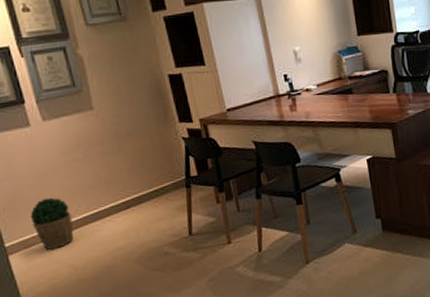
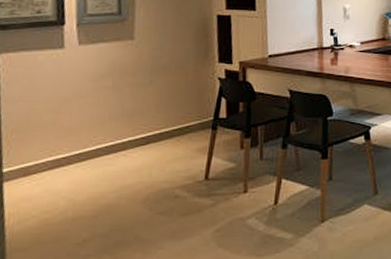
potted plant: present [30,197,74,250] -> none [39,124,85,180]

